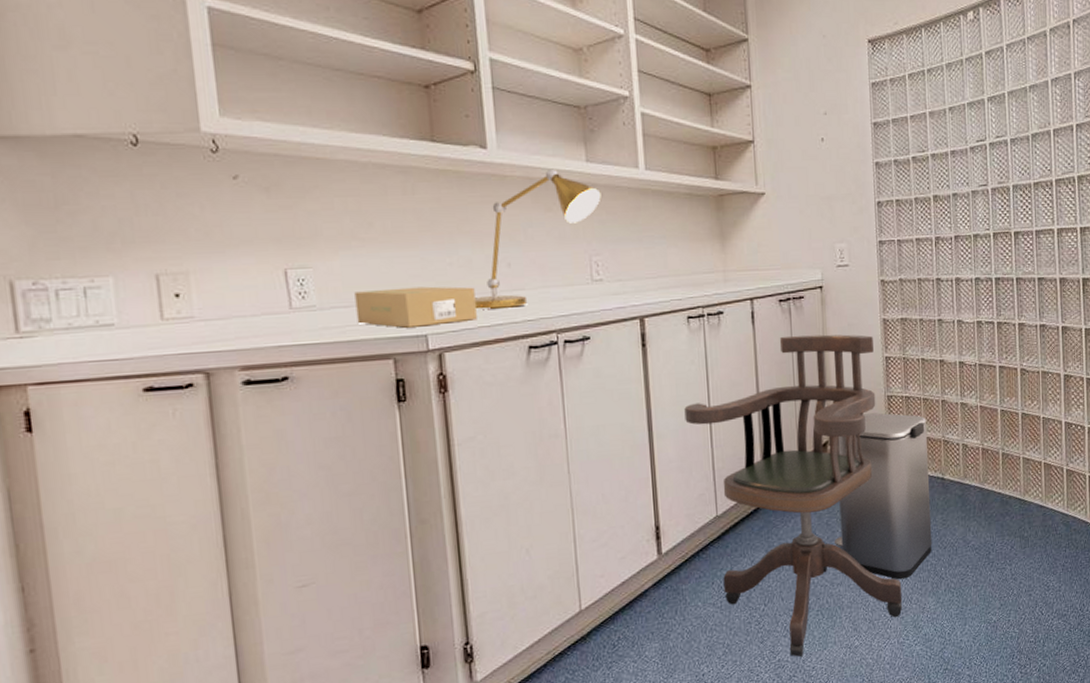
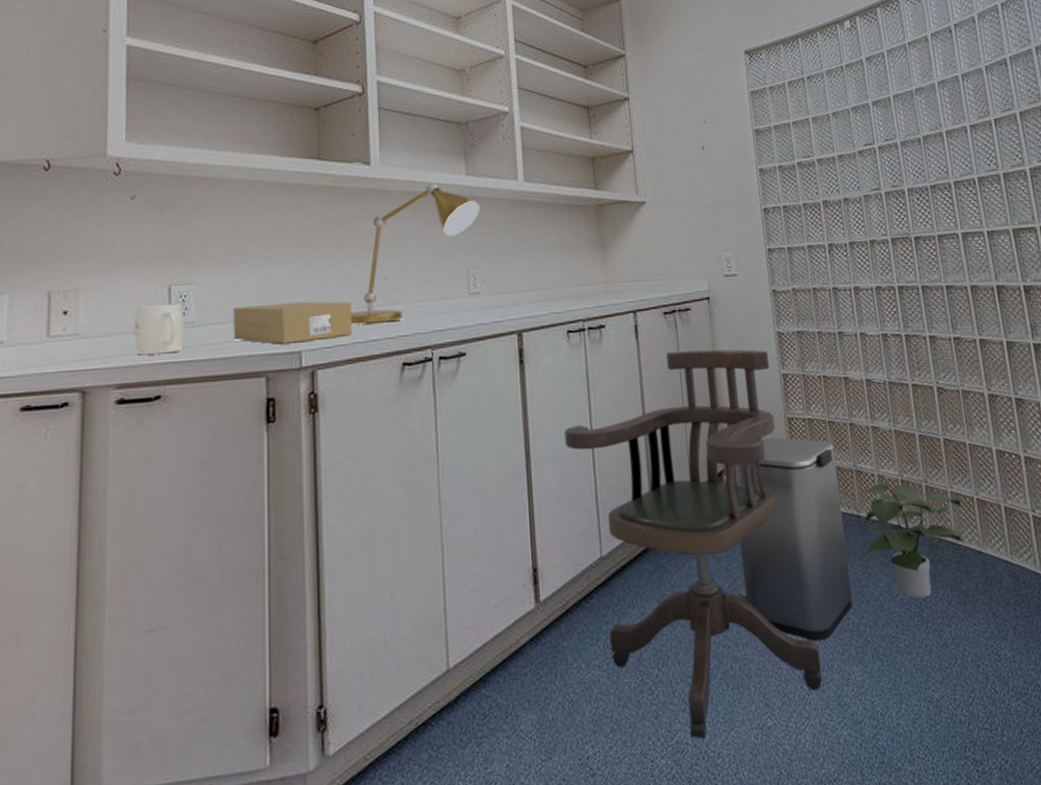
mug: none [251,287,307,338] -> present [134,303,184,356]
potted plant: none [946,450,1031,545] -> present [860,482,966,599]

